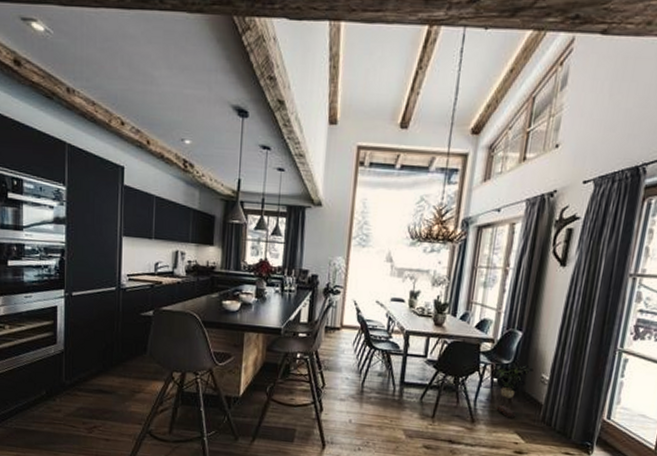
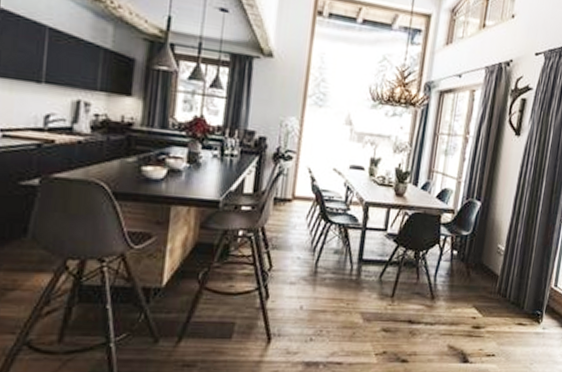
decorative plant: present [494,361,534,417] -> none [453,233,491,291]

